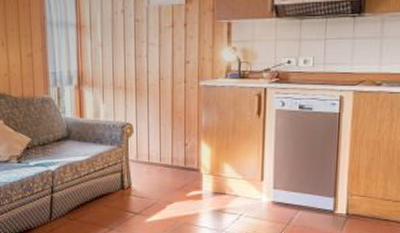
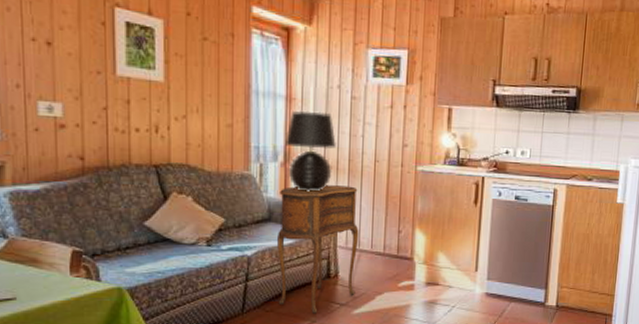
side table: none [76,104,148,222] -> present [277,185,359,314]
table lamp: none [78,36,123,111] -> present [285,110,336,192]

